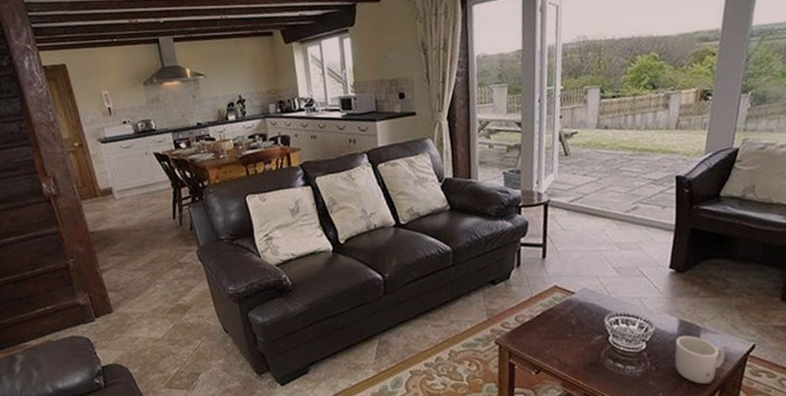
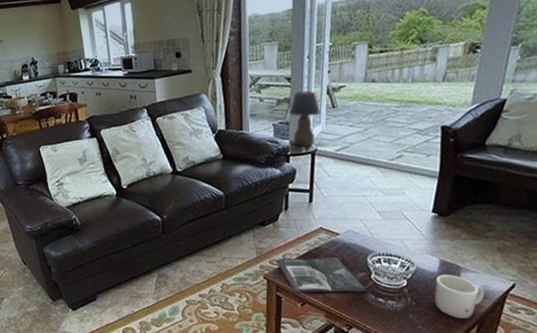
magazine: none [508,318,604,359] -> present [276,256,366,293]
table lamp: none [520,137,553,198] -> present [289,91,321,148]

